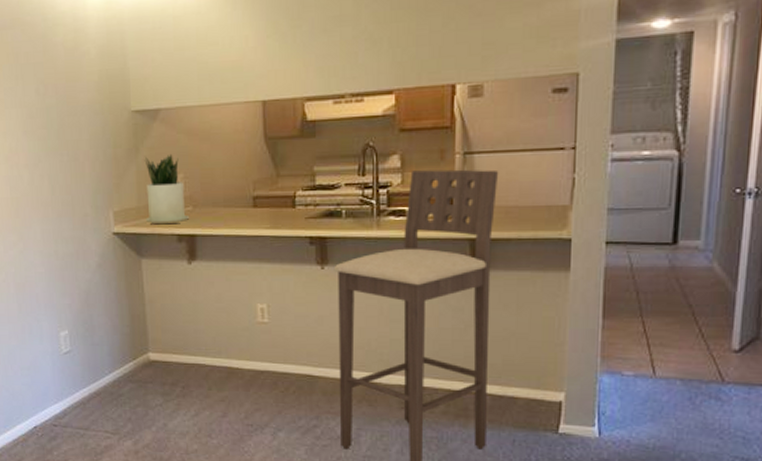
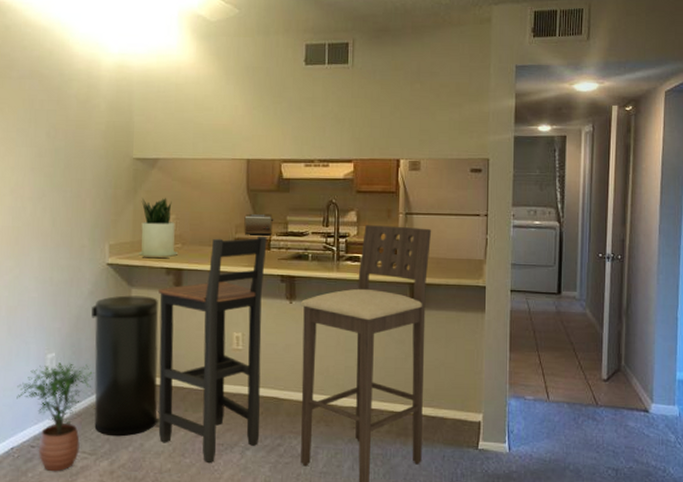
potted plant: none [34,340,110,450] -> present [16,362,94,471]
pedal bin: none [101,266,182,416] -> present [91,295,160,437]
bar stool: none [171,191,293,445] -> present [158,236,267,464]
toaster: none [263,164,298,192] -> present [244,213,274,236]

